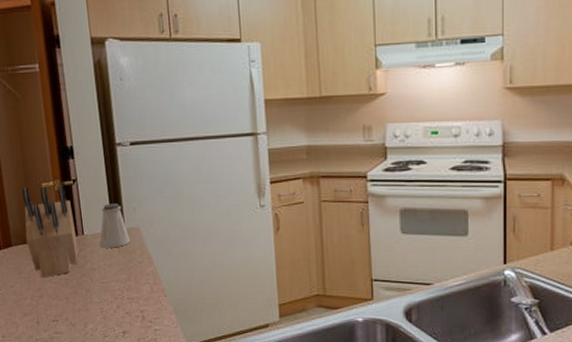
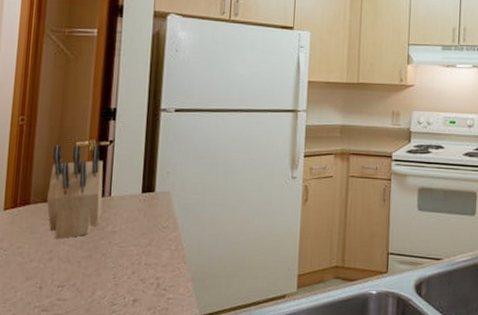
saltshaker: present [99,203,131,248] -> none [126,166,159,211]

